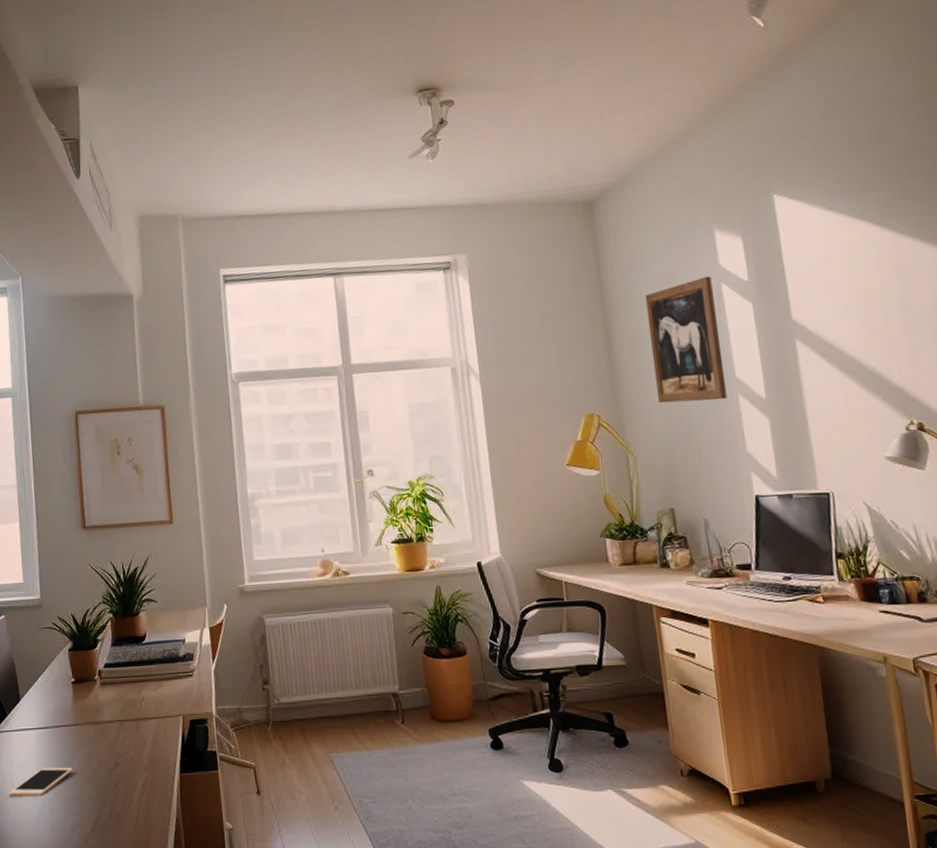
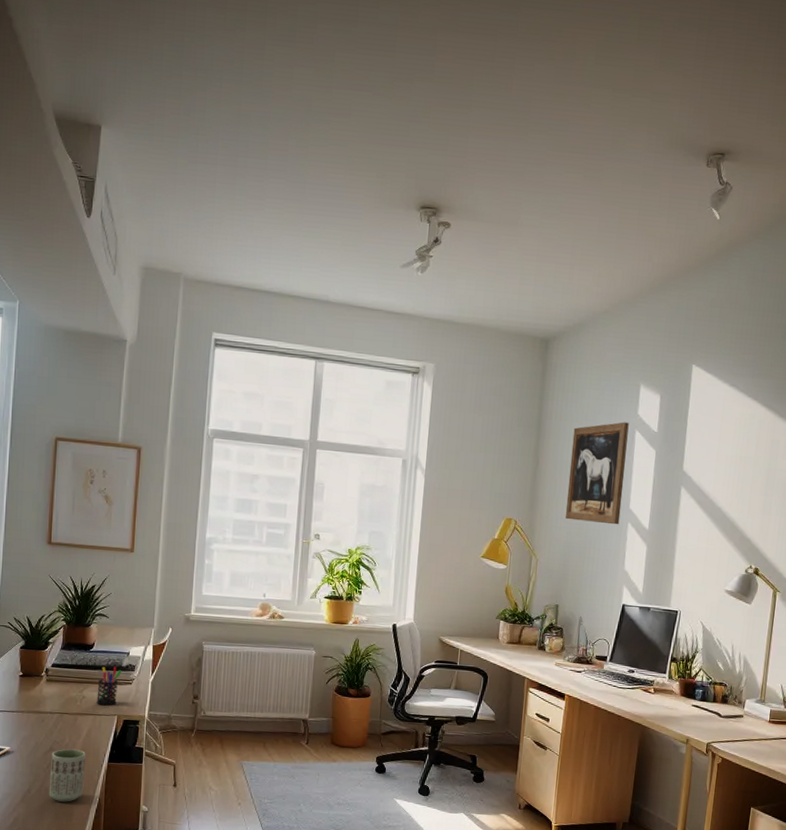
cup: none [117,761,157,827] -> present [48,749,86,802]
pen holder: none [155,658,180,706] -> present [96,666,122,706]

